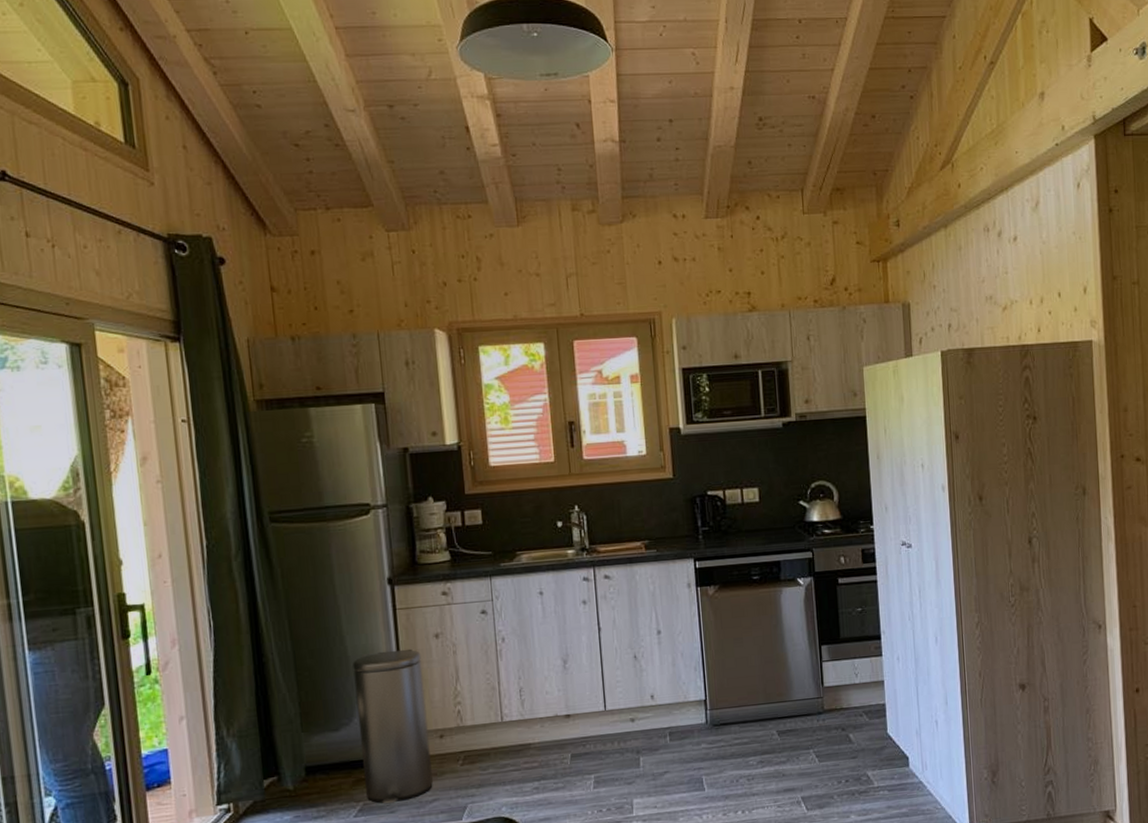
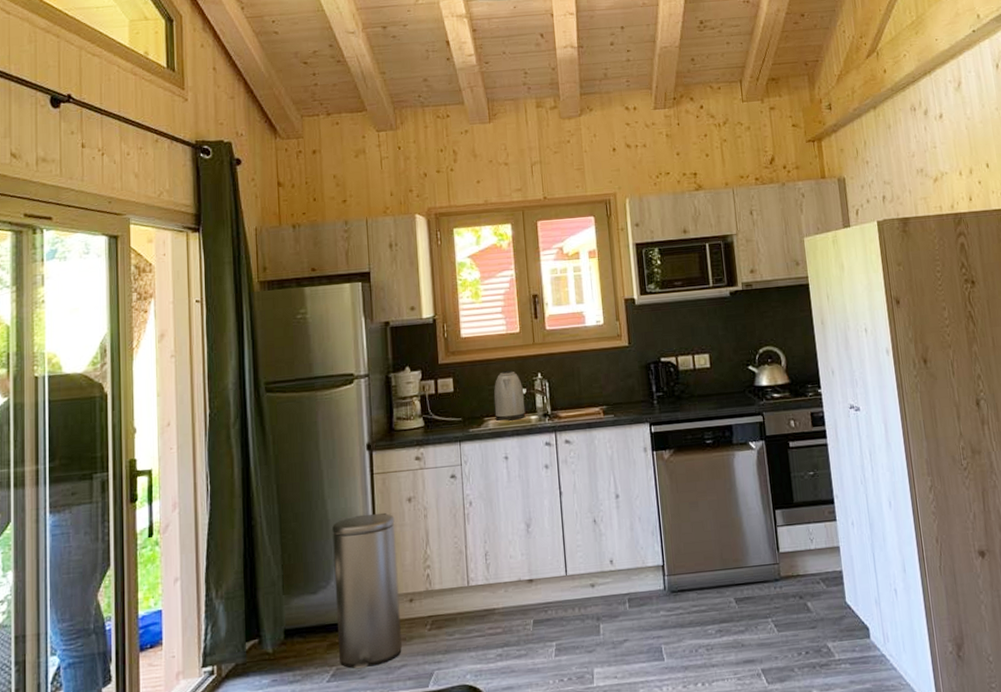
kettle: none [526,502,562,556] -> present [493,371,526,422]

